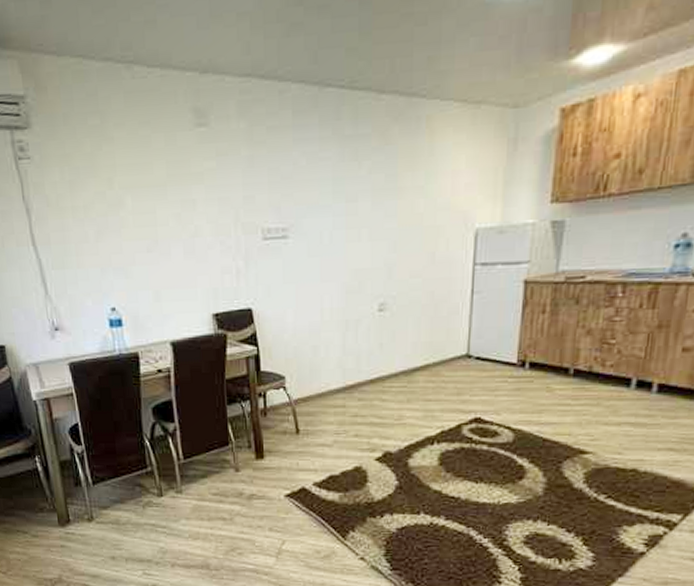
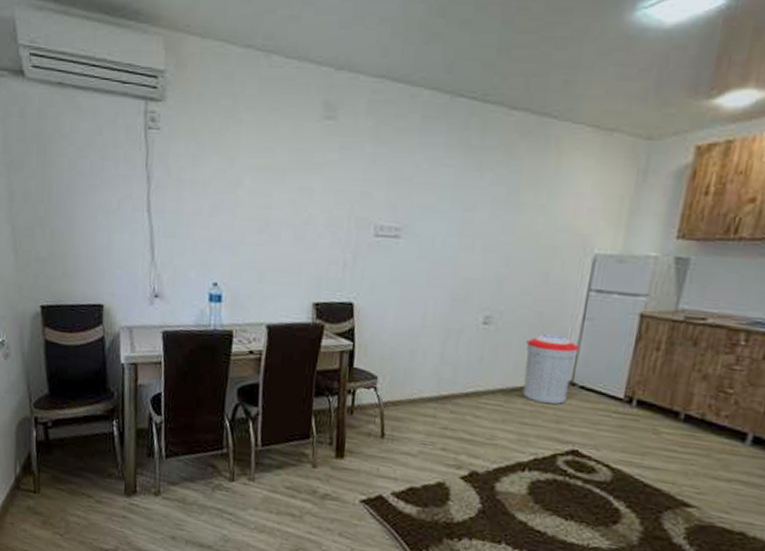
trash can: none [421,312,471,379] -> present [522,334,579,405]

